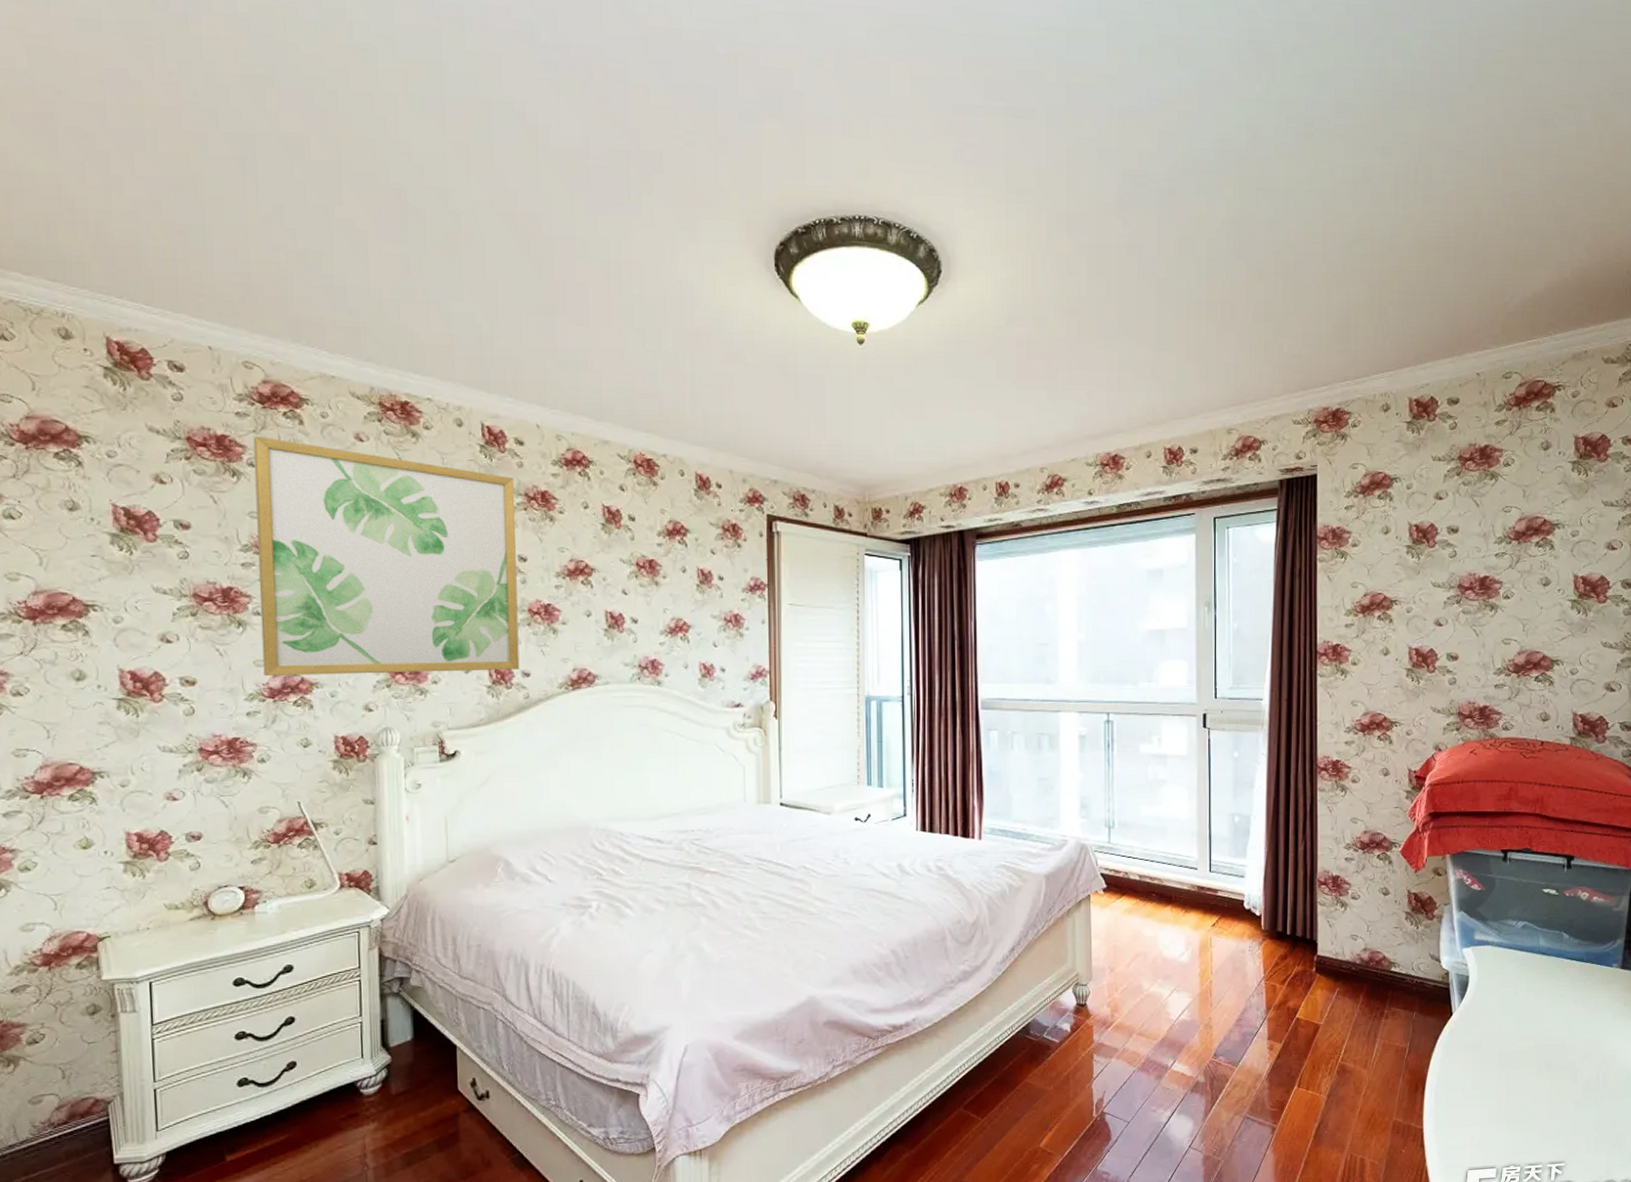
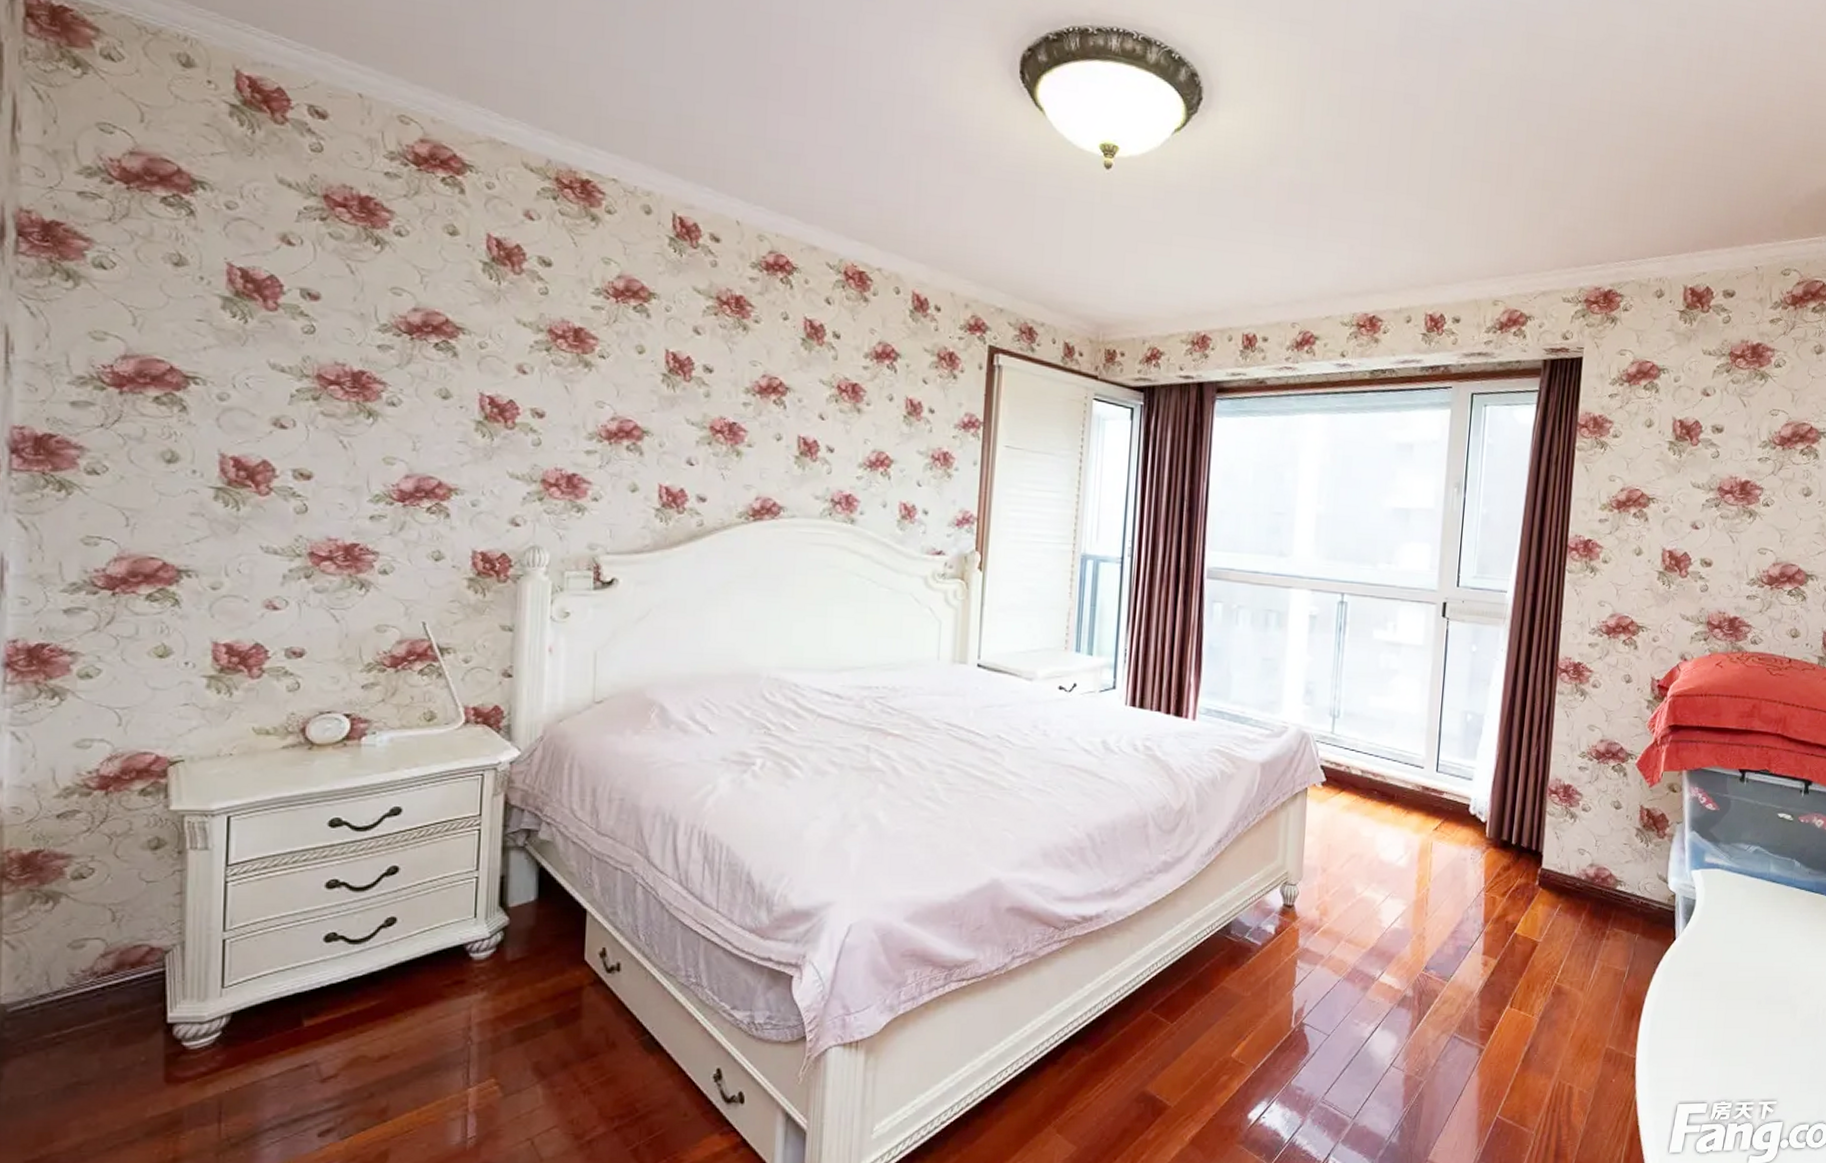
wall art: present [253,436,520,676] -> none [394,201,706,493]

